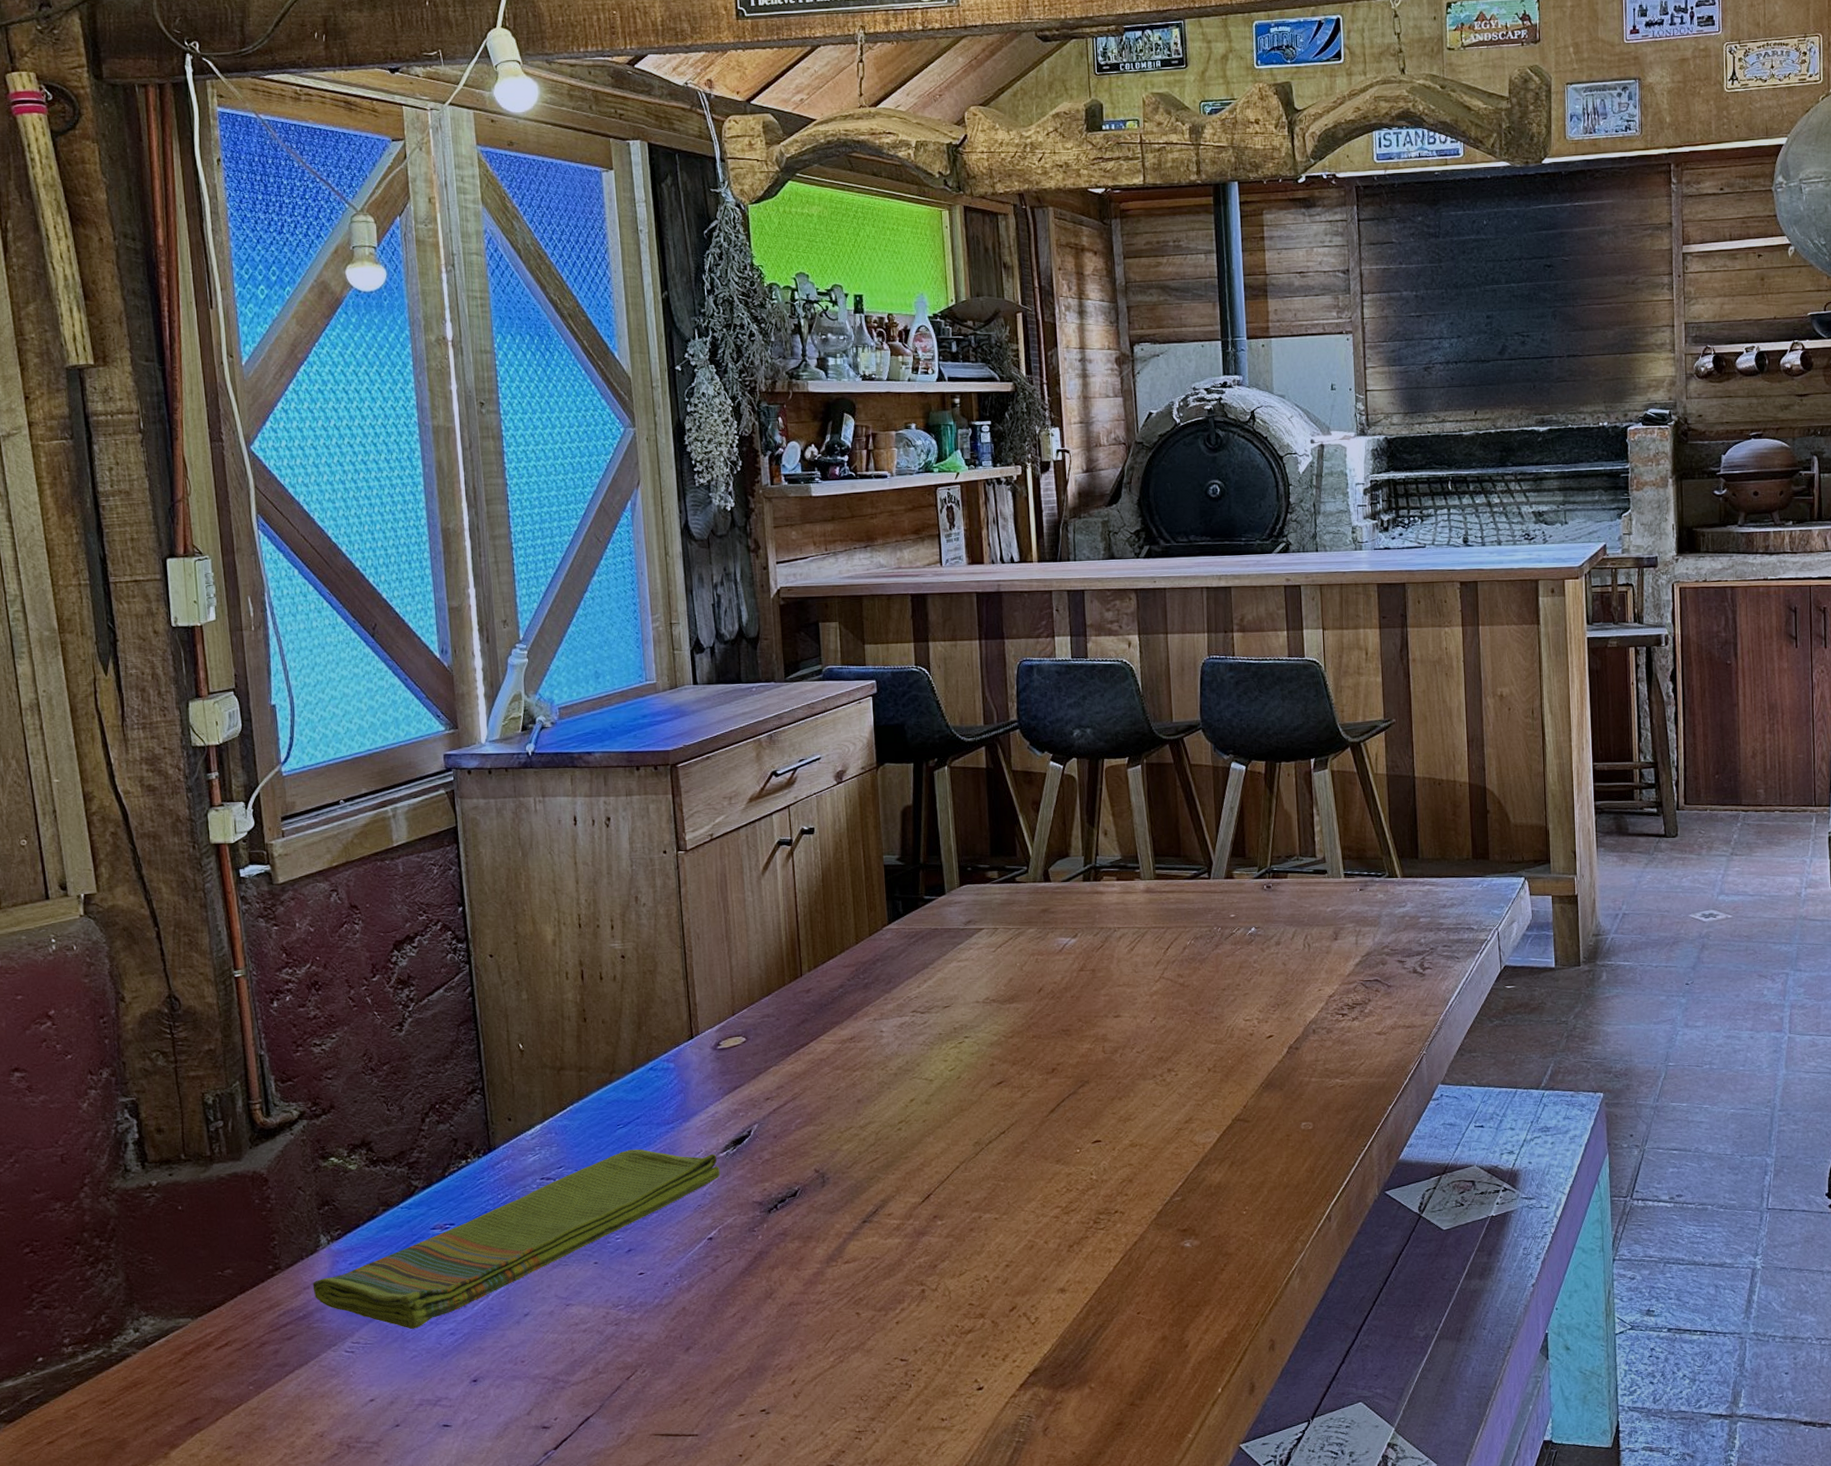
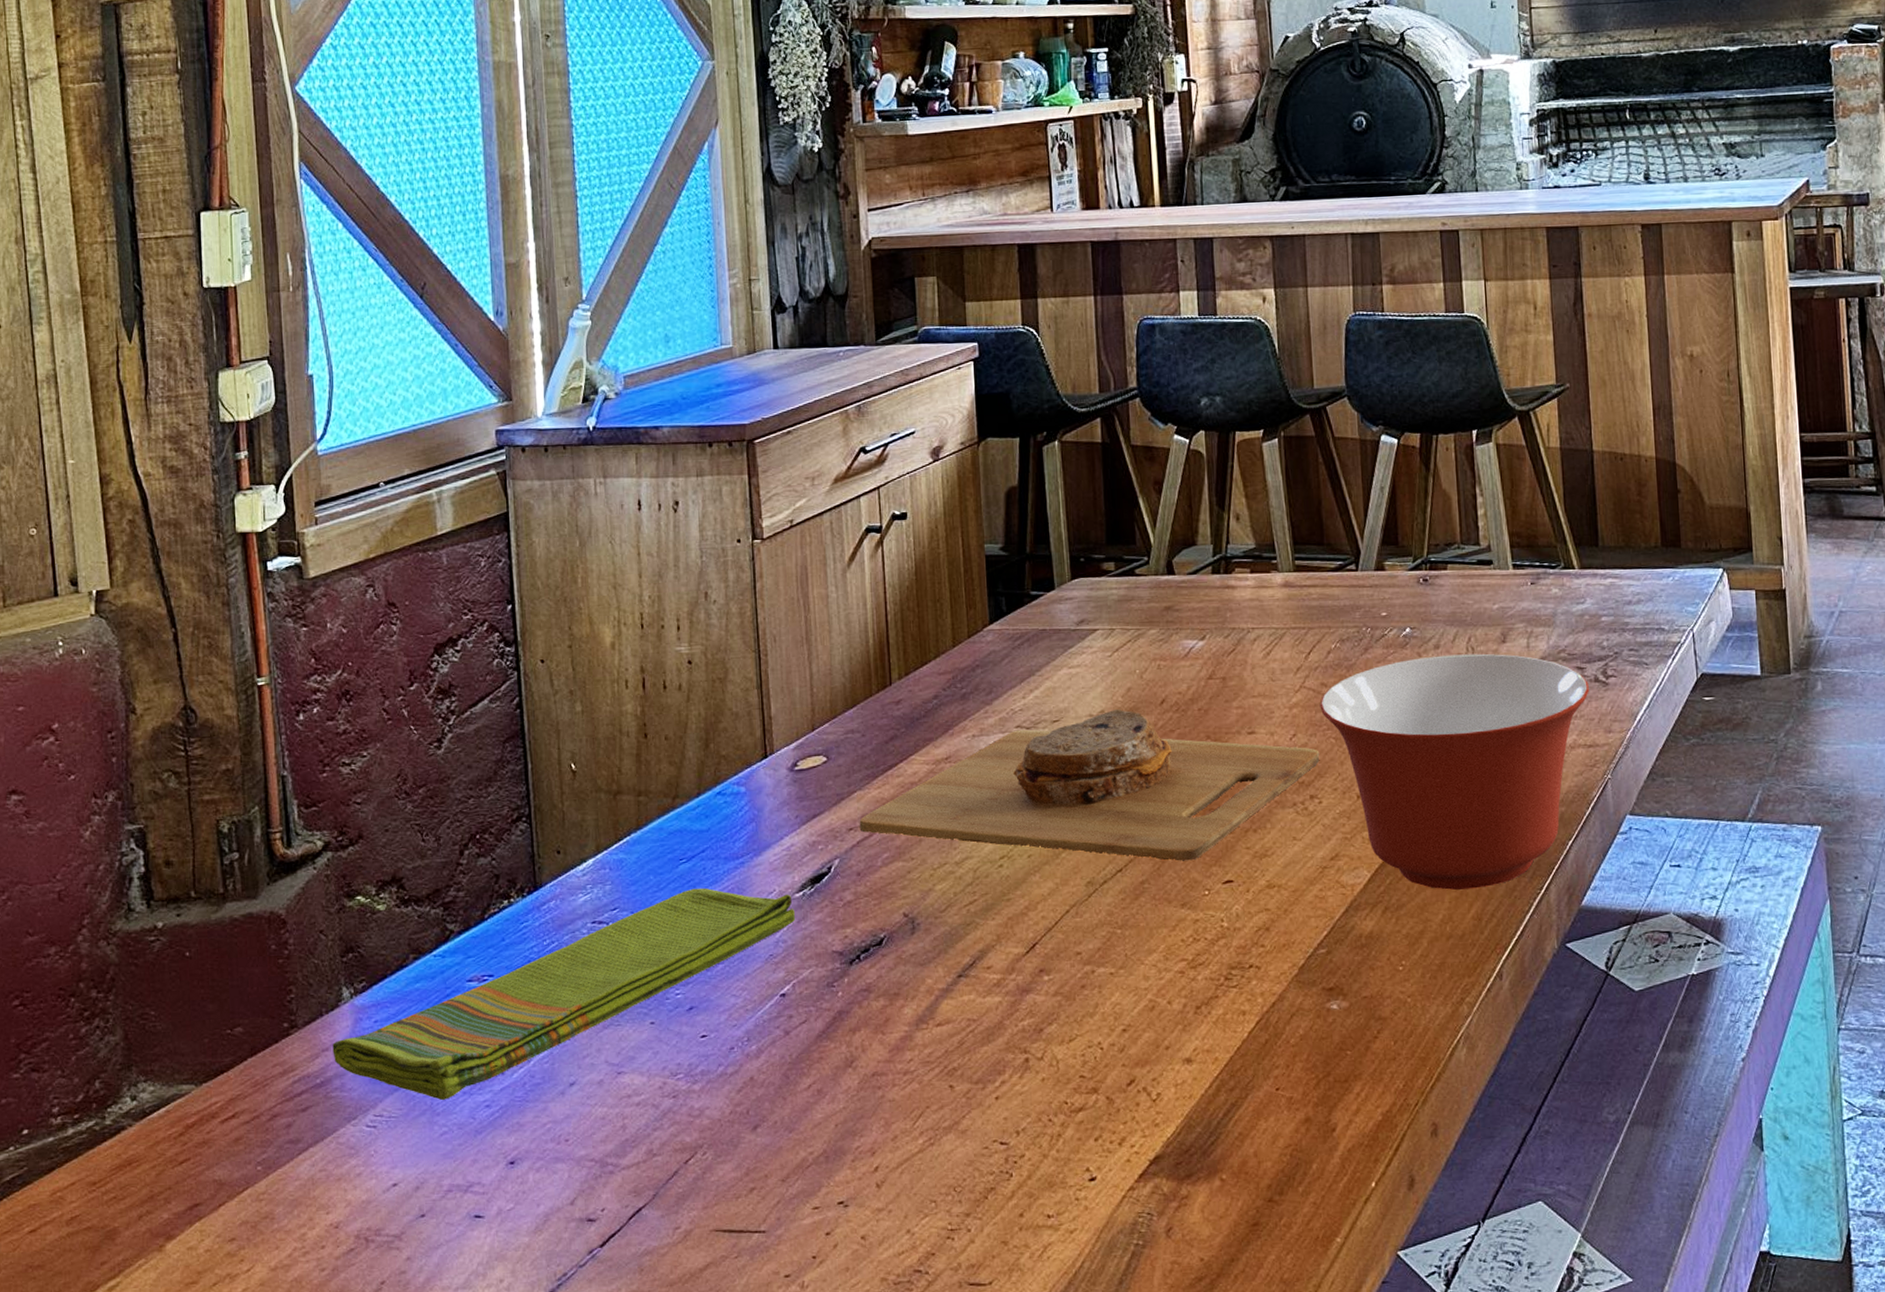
cutting board: none [775,997,1176,1125] -> present [859,709,1320,861]
mixing bowl: none [1176,949,1408,1147] -> present [1320,653,1589,890]

